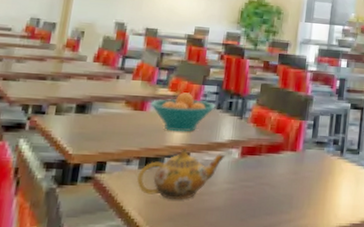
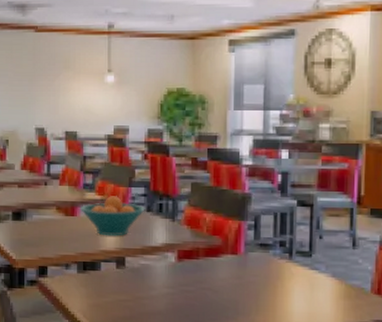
teapot: present [137,148,226,199] -> none [78,253,161,303]

